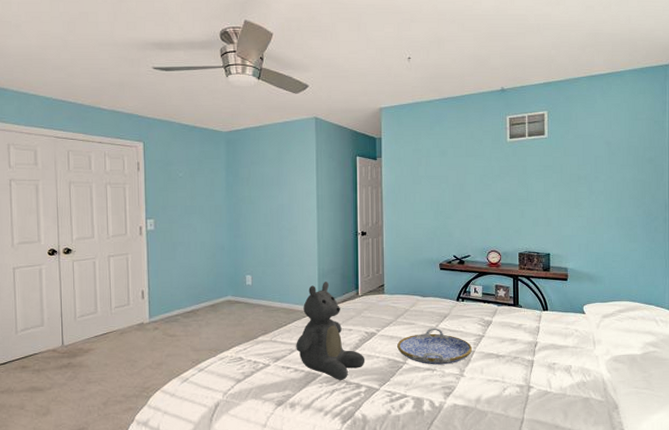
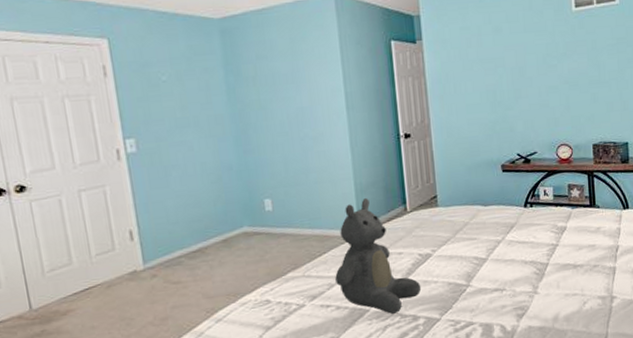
serving tray: present [397,328,473,365] -> none [458,240,546,285]

